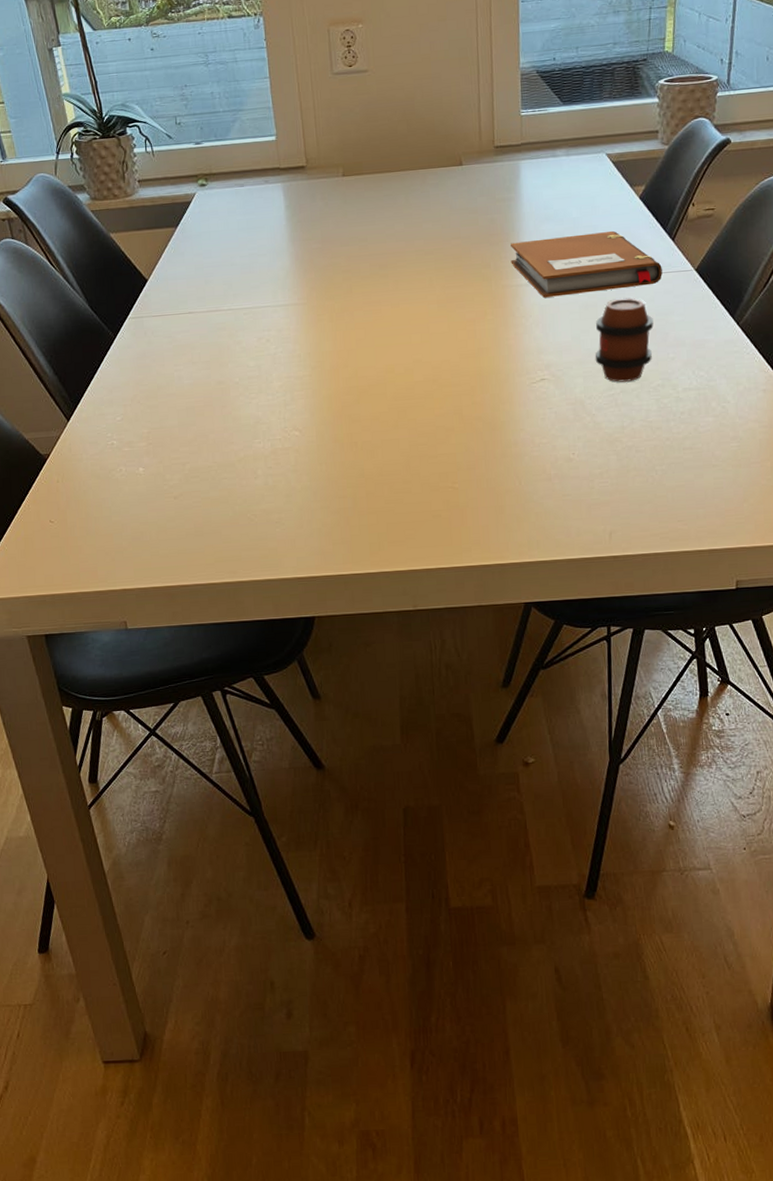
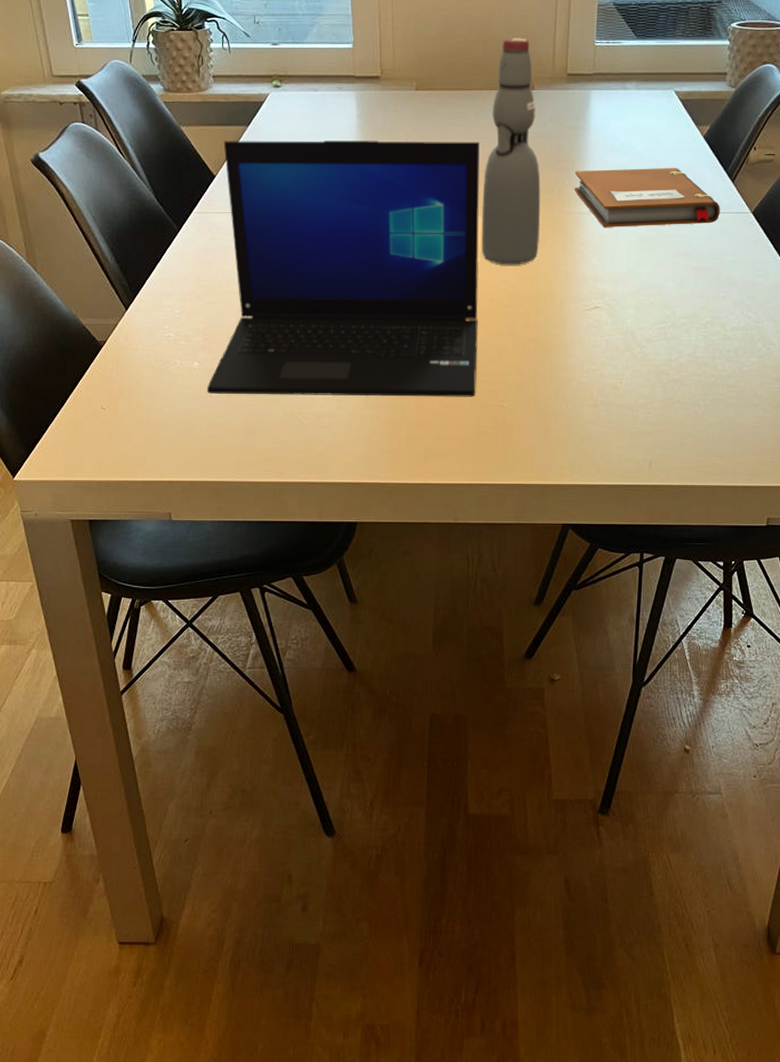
laptop: none [153,222,426,498] -> present [207,140,479,397]
bottle: none [417,114,479,345] -> present [482,38,541,265]
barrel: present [595,297,654,382] -> none [648,234,708,316]

